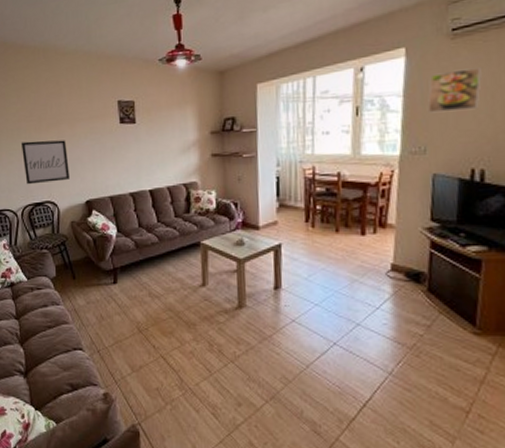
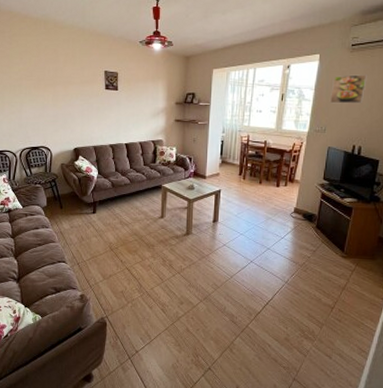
wall art: present [20,140,70,185] -> none [21,97,62,132]

